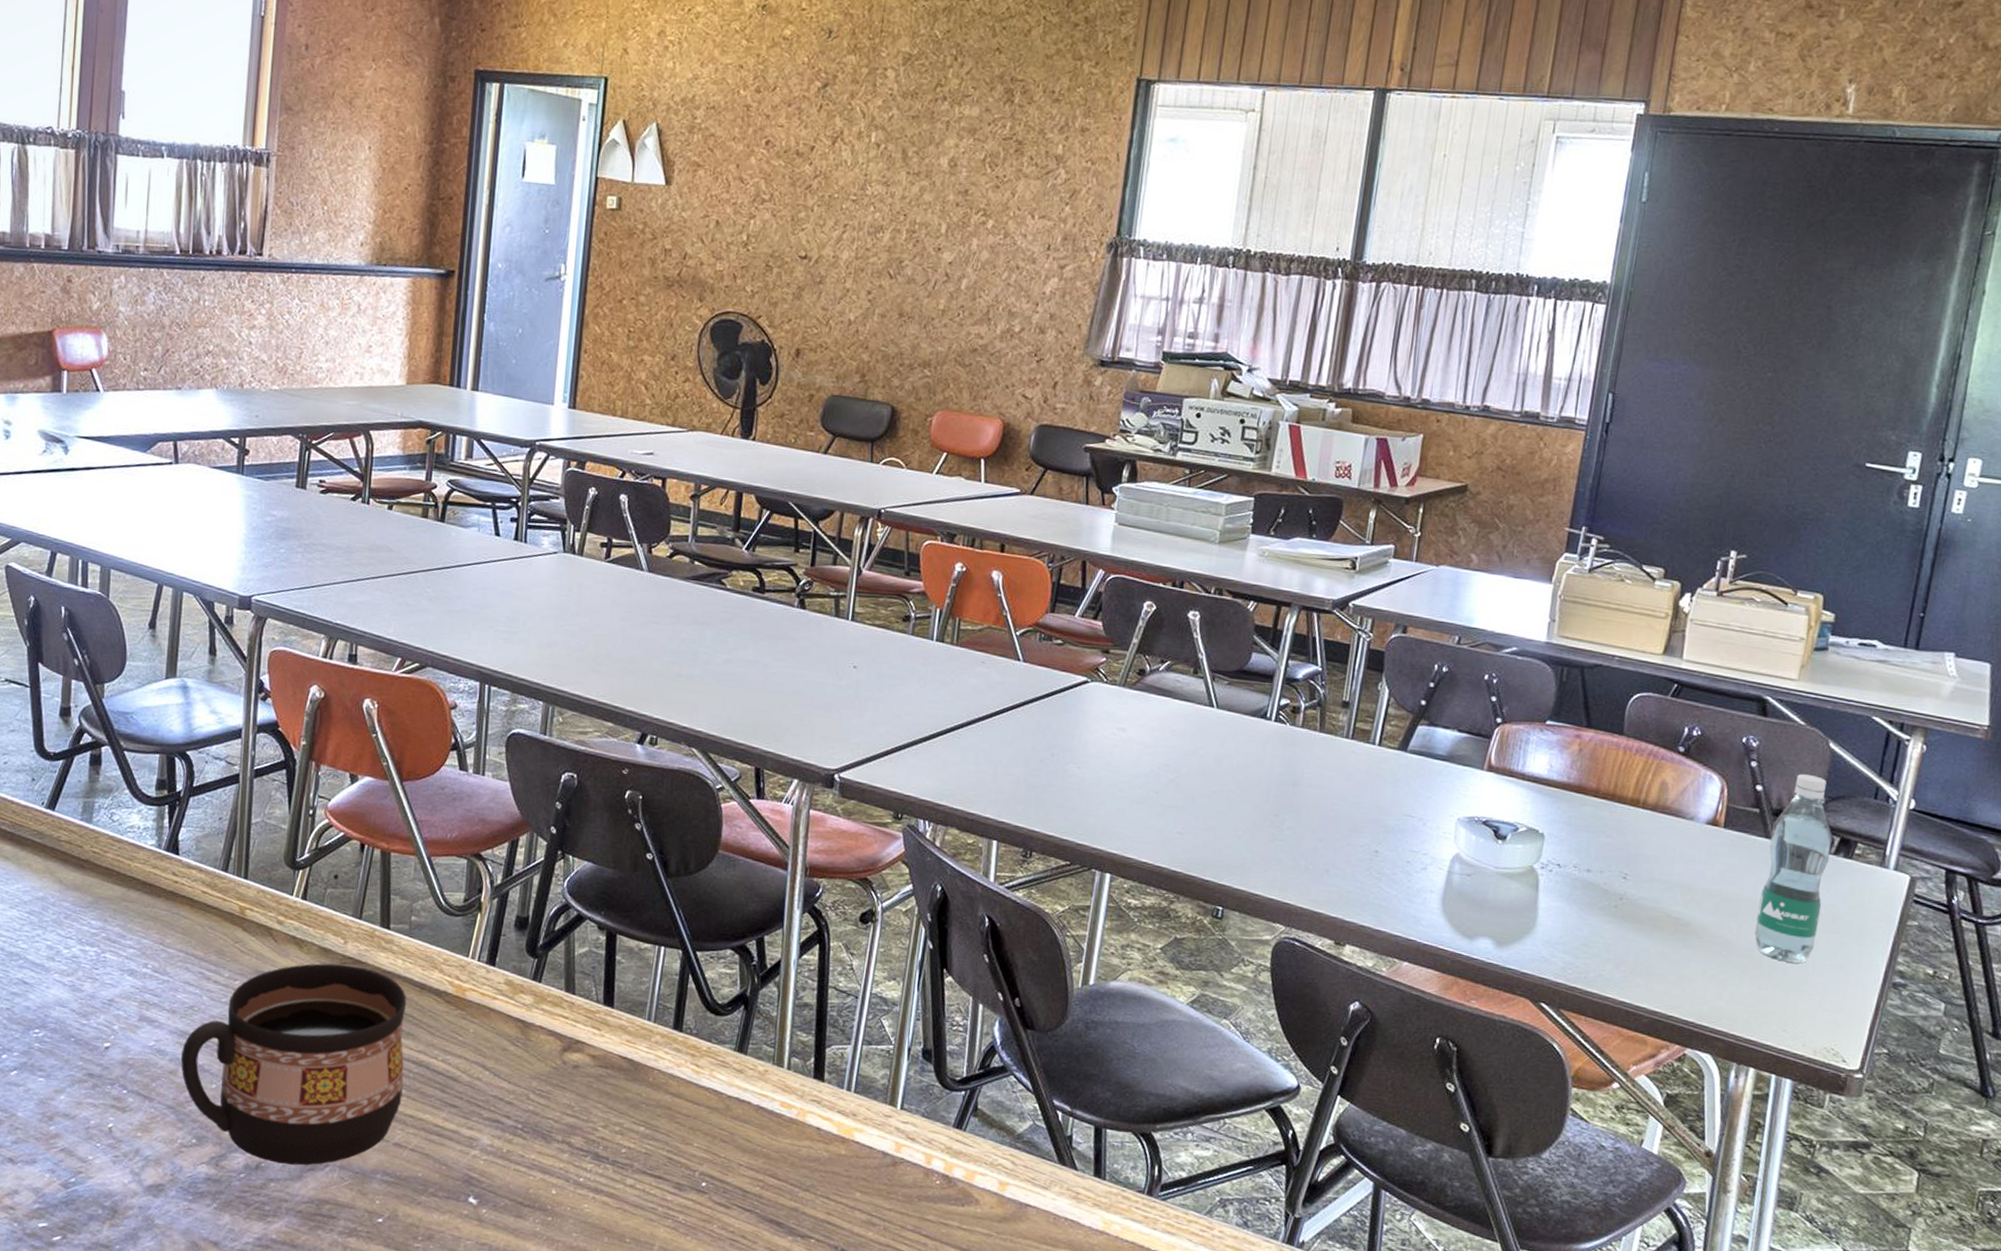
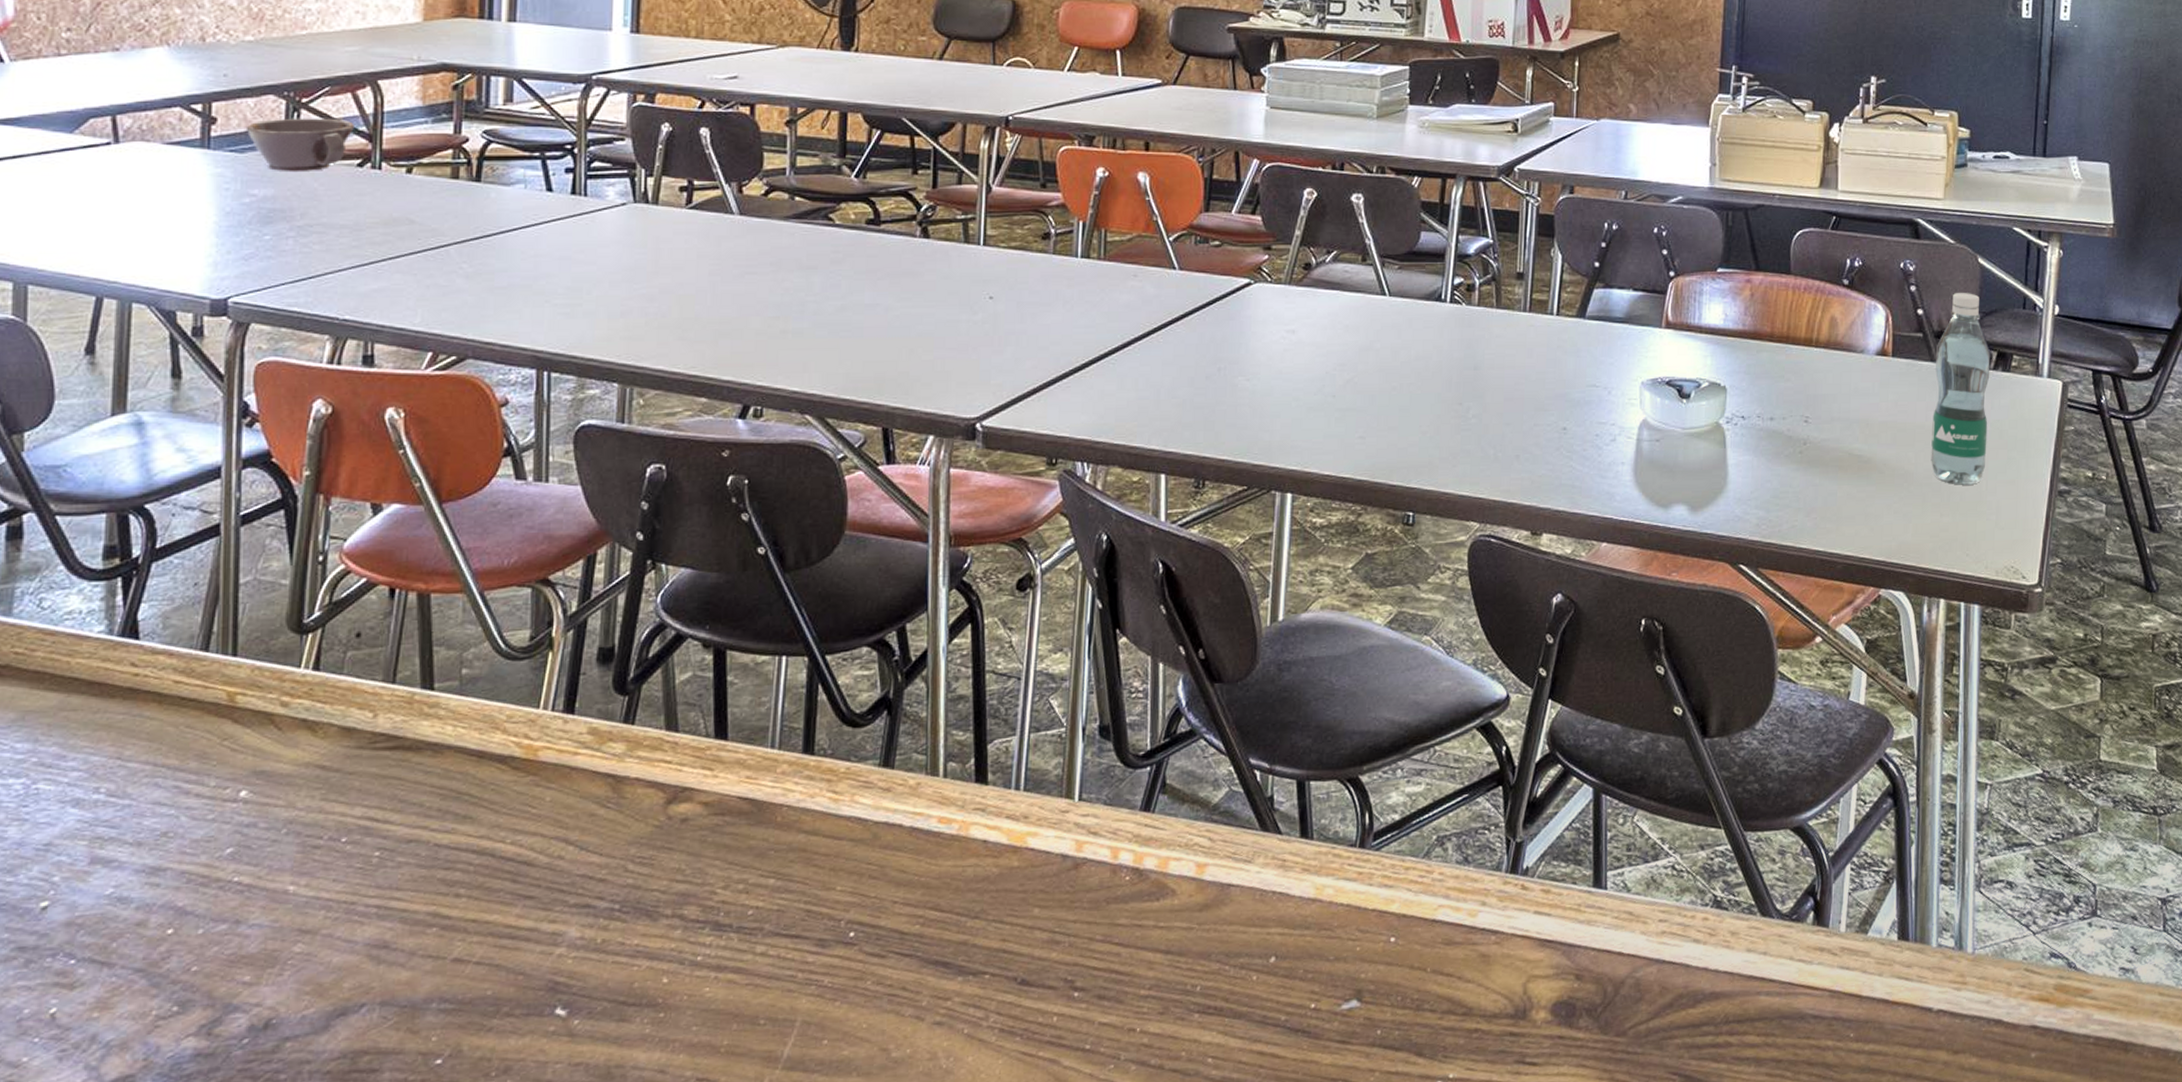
cup: present [181,963,407,1166] -> none [152,744,462,1016]
cup: none [271,455,351,500] -> present [247,118,354,171]

